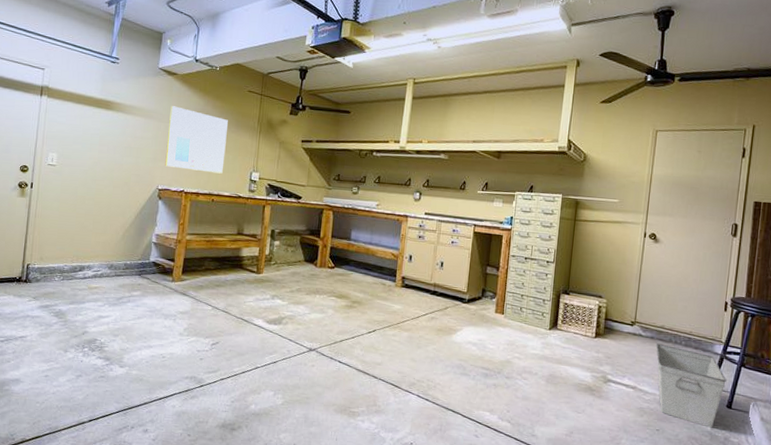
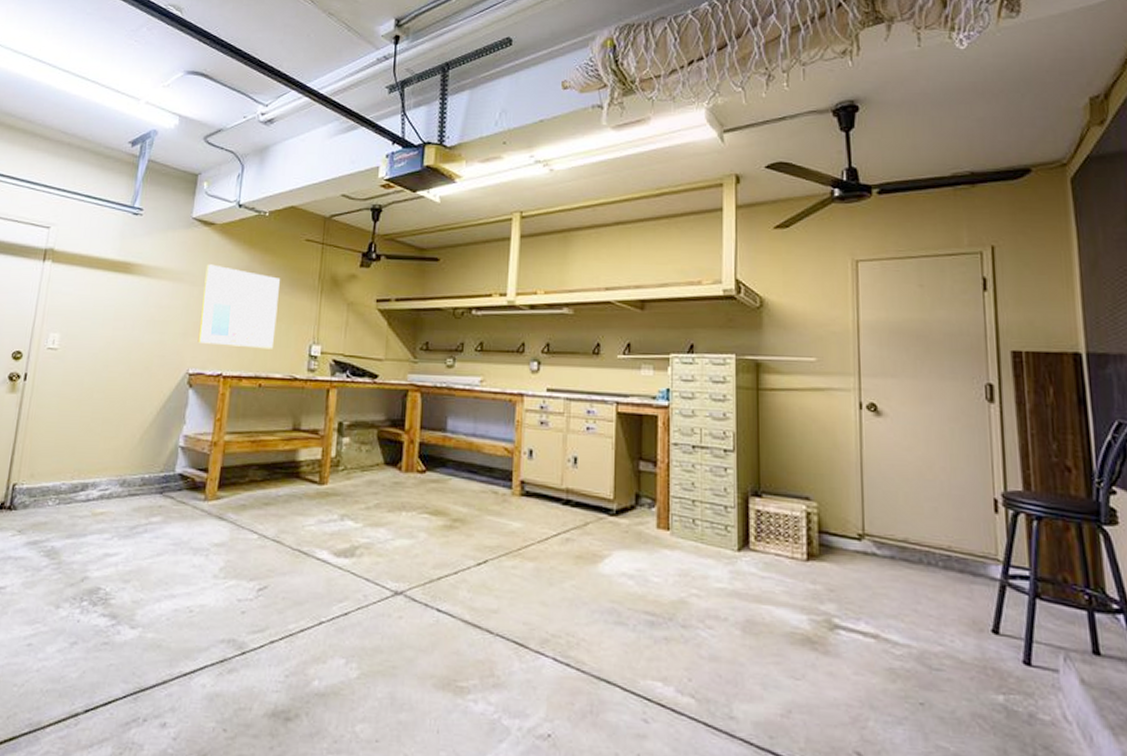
storage bin: present [655,343,726,428] -> none [899,566,1016,698]

